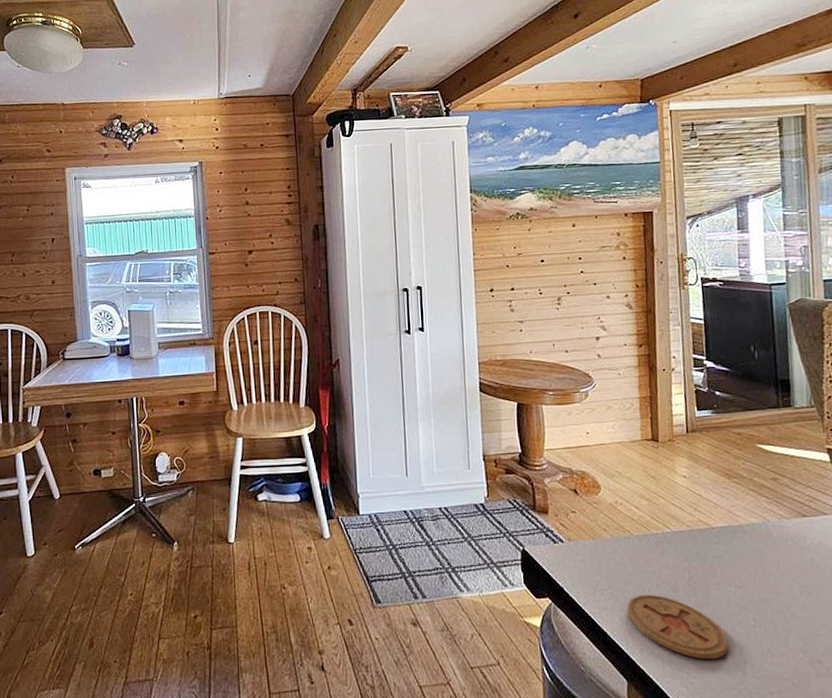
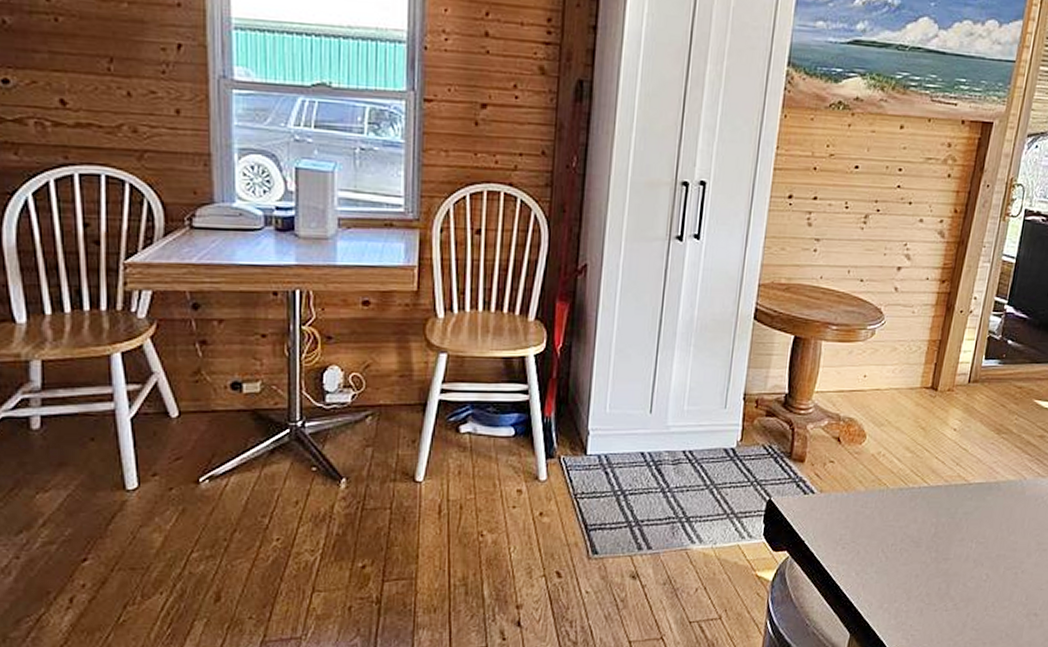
coaster: present [627,594,729,660] -> none [865,549,957,613]

